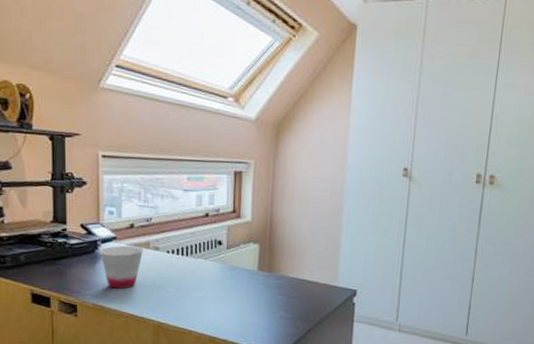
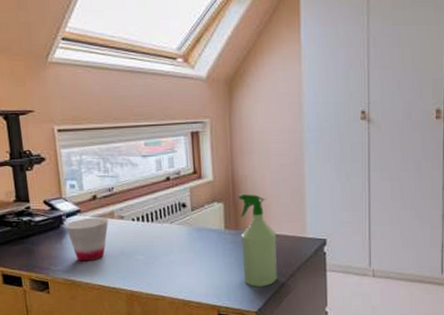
spray bottle: none [272,238,309,331] -> present [238,194,277,287]

